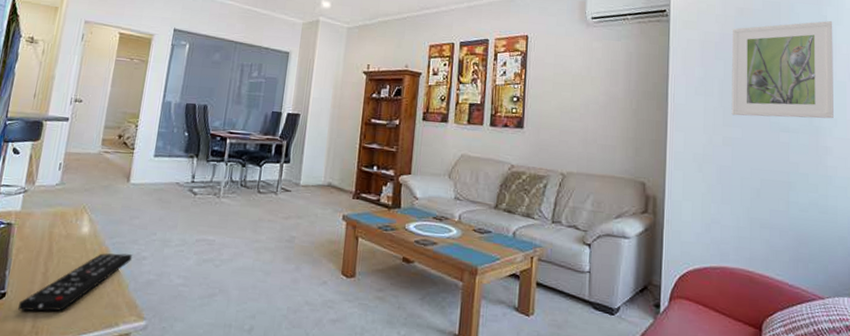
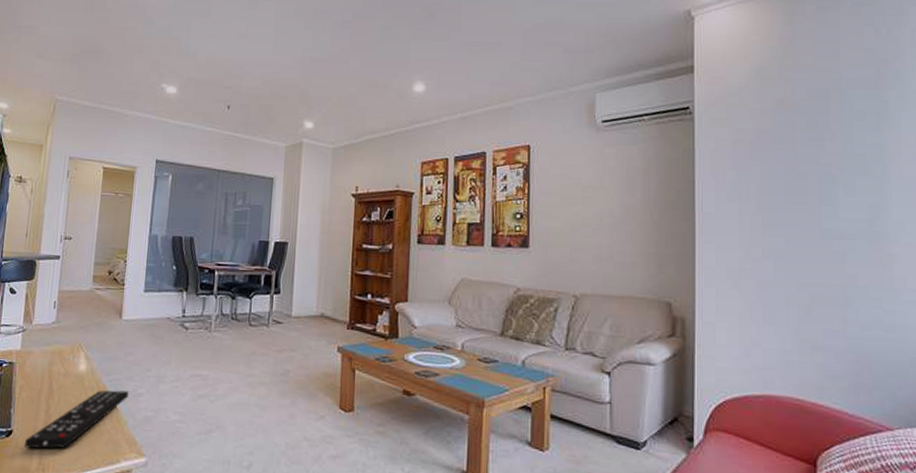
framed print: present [731,21,834,119] -> none [771,107,900,224]

